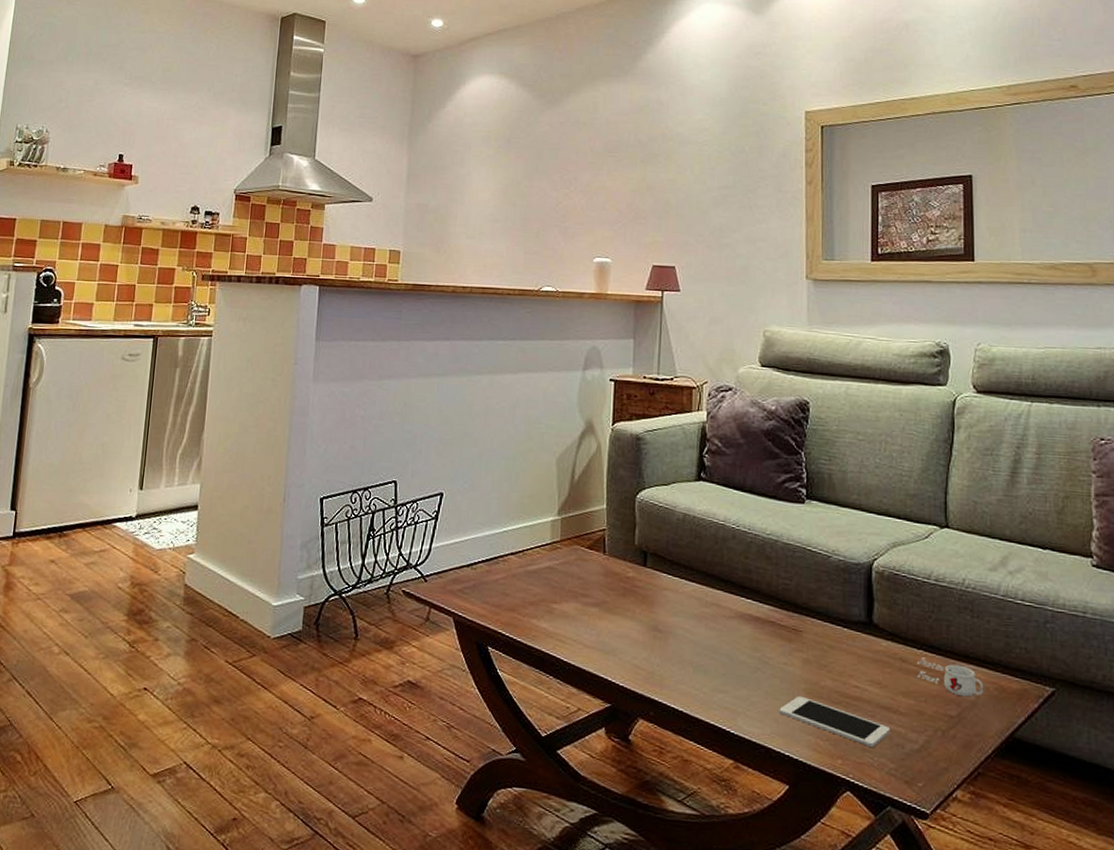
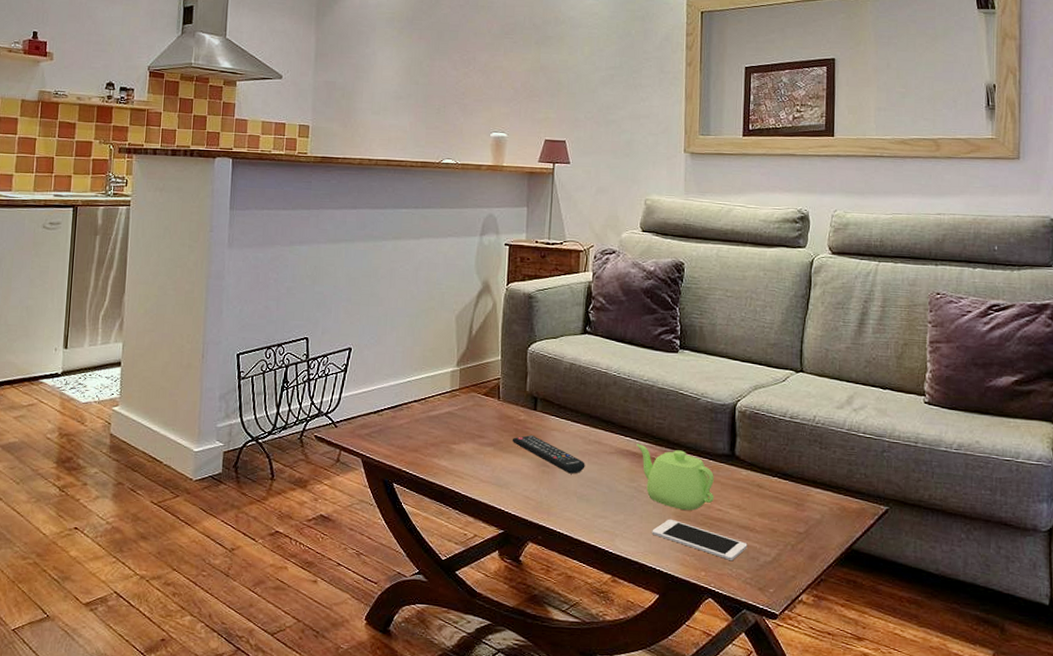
remote control: none [619,595,702,641] -> present [512,435,585,474]
teapot: none [759,607,850,687] -> present [636,444,714,511]
mug: present [916,657,984,697] -> none [771,484,829,516]

